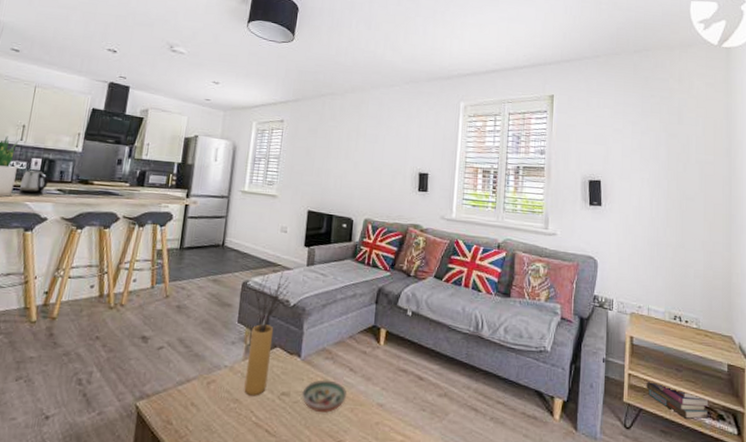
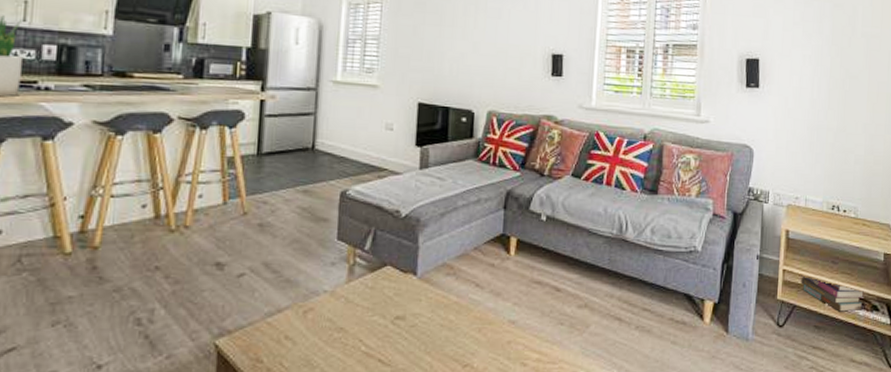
kettle: present [19,170,49,196] -> none [29,61,70,94]
vase: present [244,270,291,396] -> none [349,175,401,323]
decorative bowl: present [301,379,347,412] -> none [419,299,474,335]

